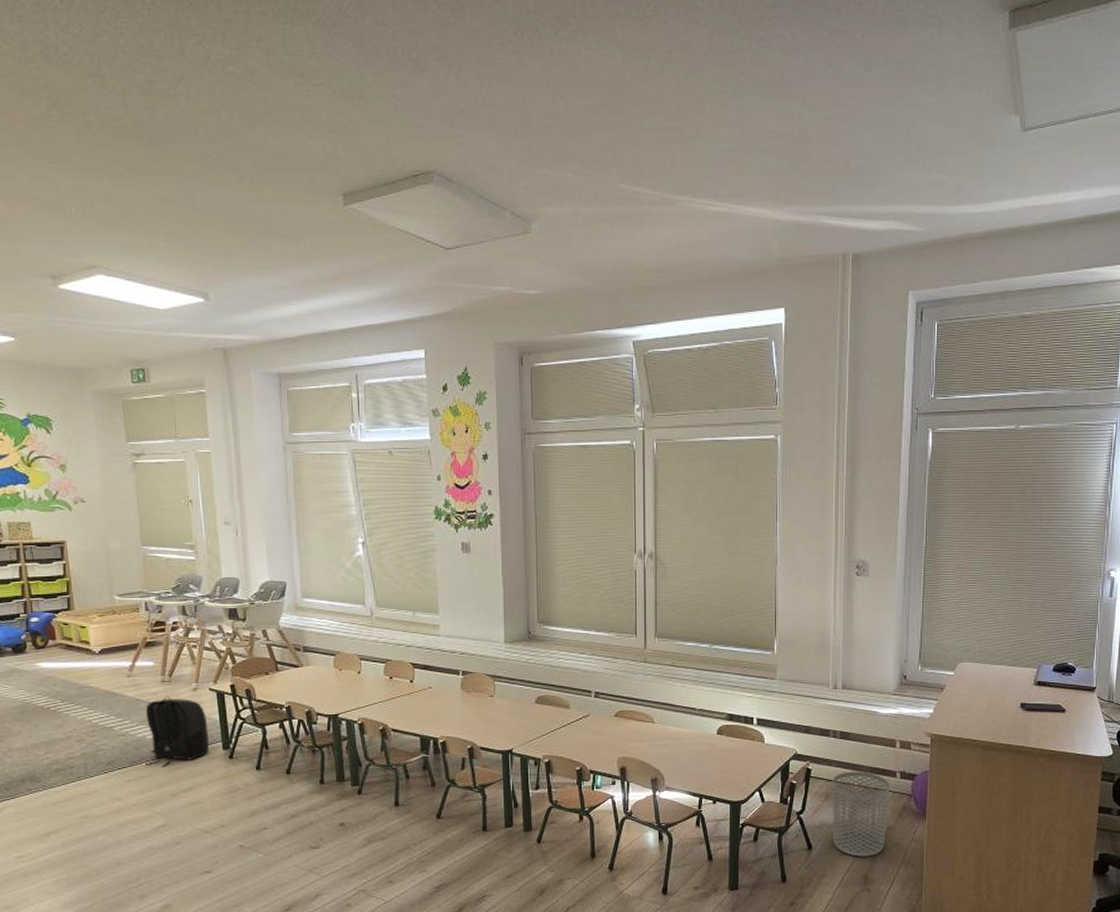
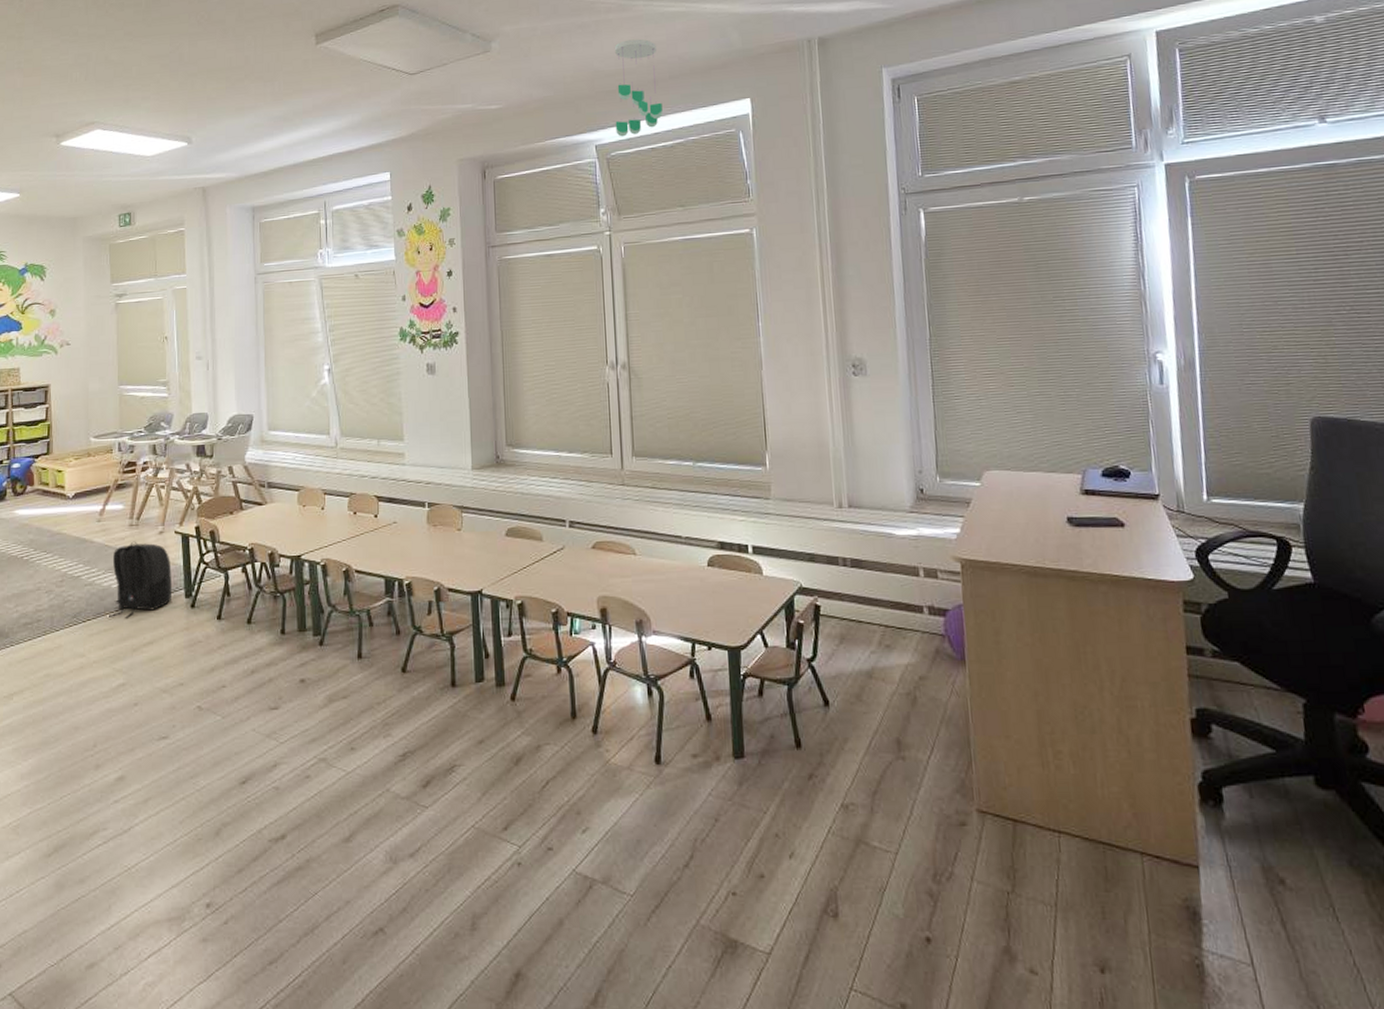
ceiling mobile: none [653,236,700,335] -> present [614,39,663,137]
waste bin: present [832,771,890,857] -> none [846,606,919,715]

